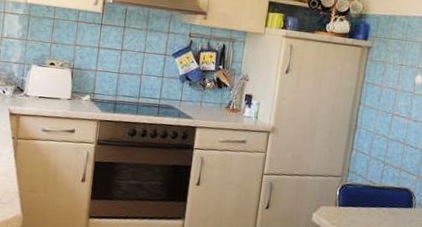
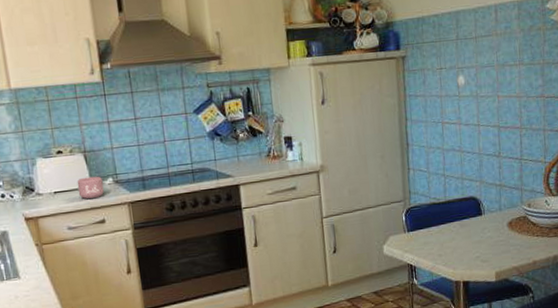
mug: none [58,89,81,110] -> present [77,176,104,199]

